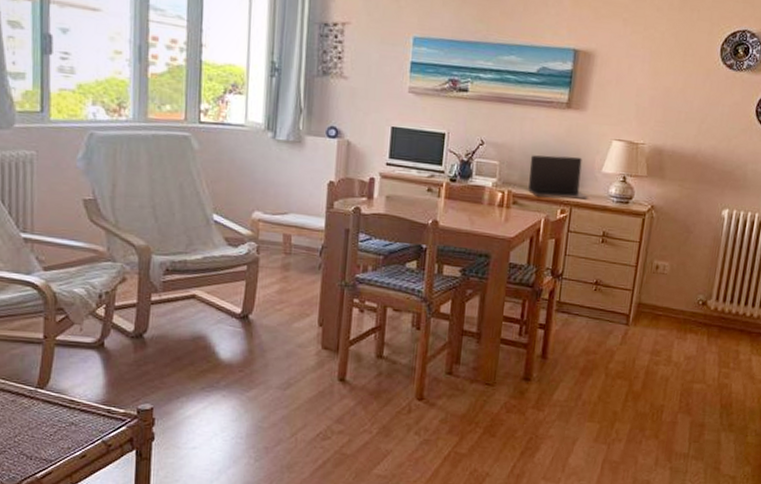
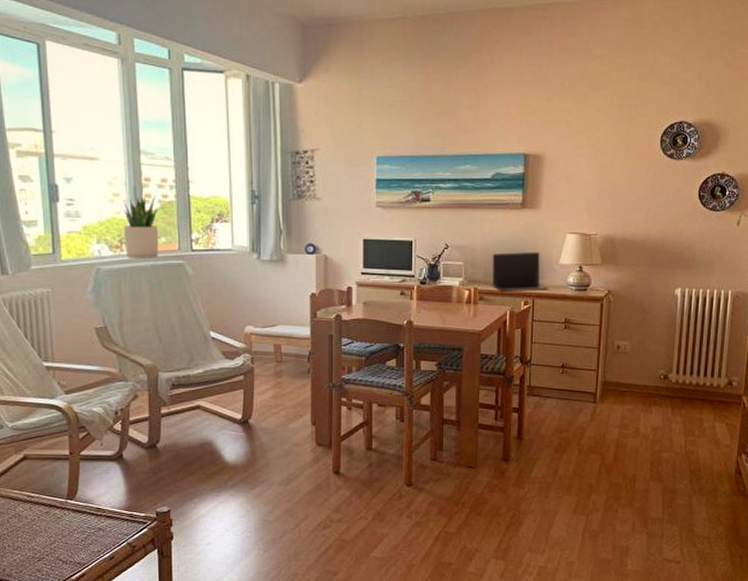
planter: none [124,55,164,128] -> present [123,194,159,258]

